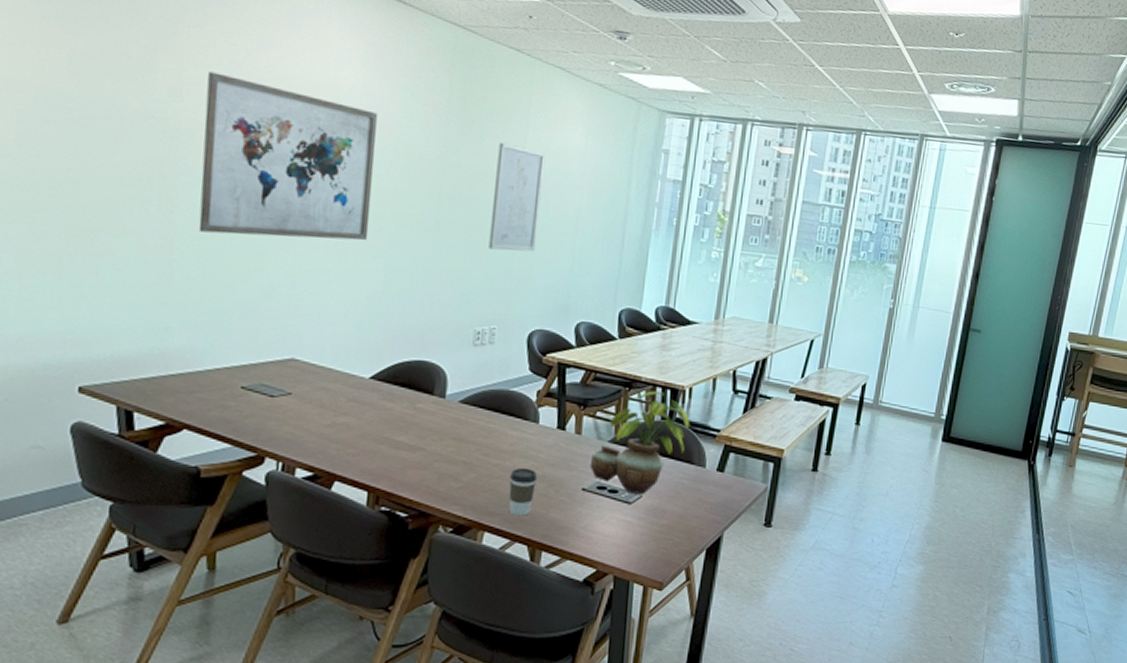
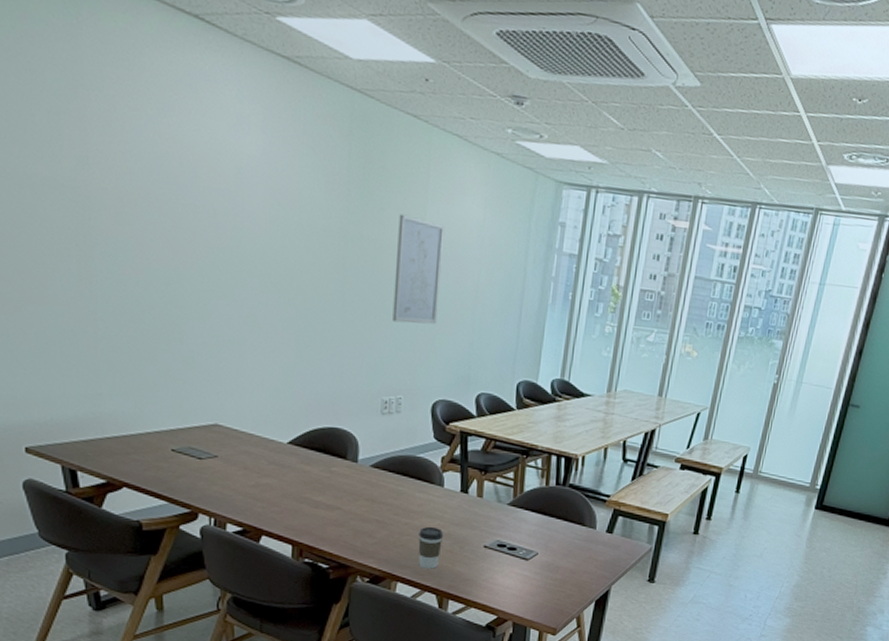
wall art: present [198,72,377,241] -> none [111,138,280,312]
potted plant: present [589,391,691,494] -> none [490,459,583,552]

